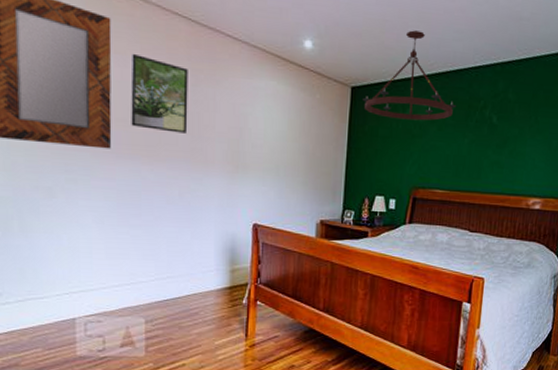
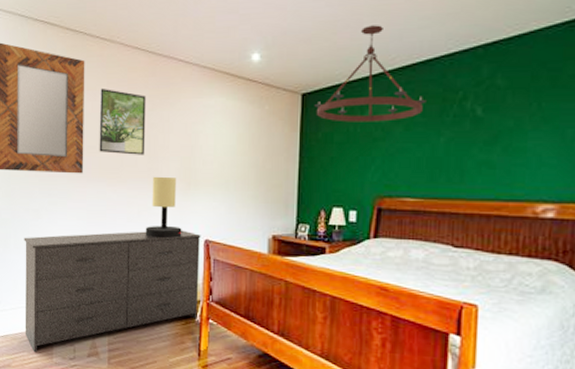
dresser: none [32,213,250,348] -> present [24,230,201,353]
table lamp: none [187,157,229,222] -> present [145,176,182,239]

